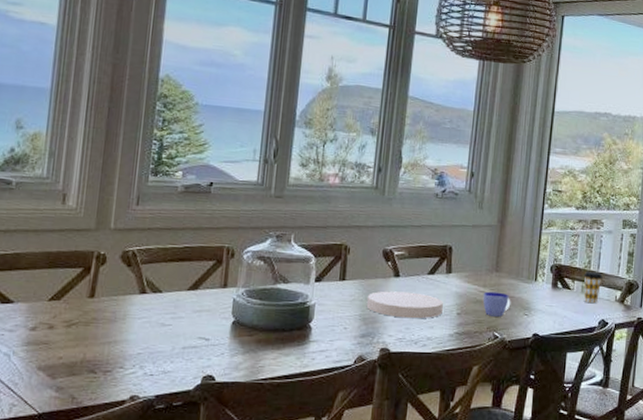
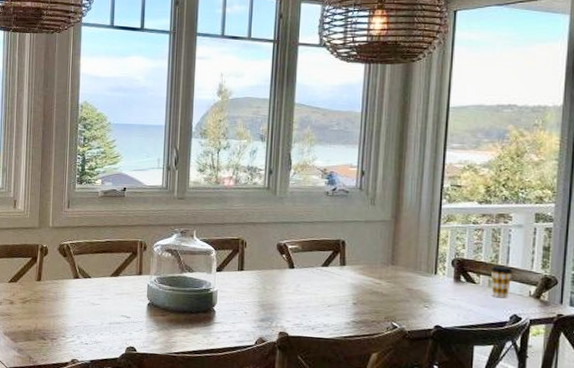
plate: present [366,291,443,319] -> none [264,280,338,307]
cup: present [483,291,511,317] -> none [379,283,410,308]

